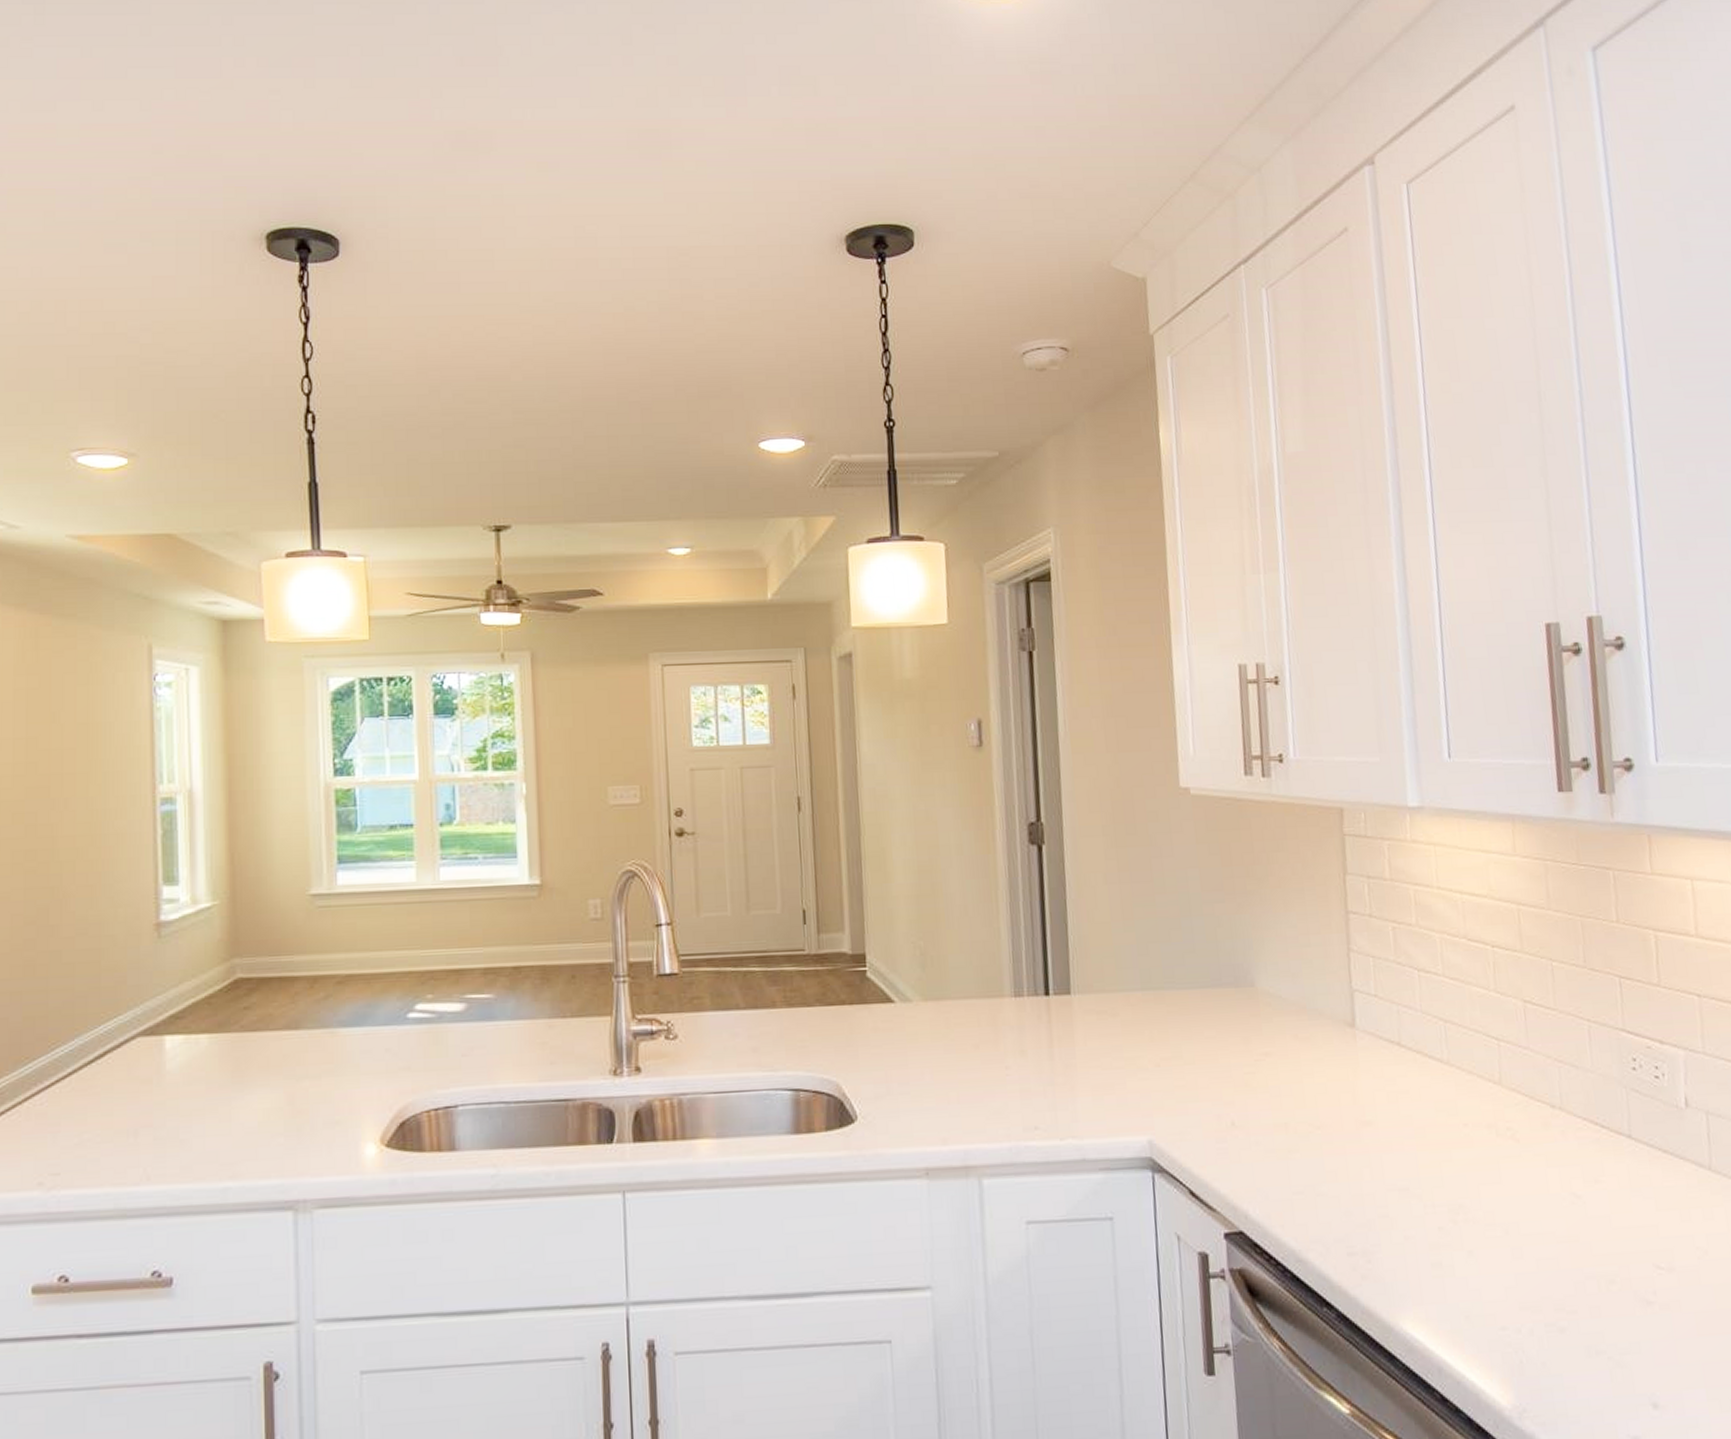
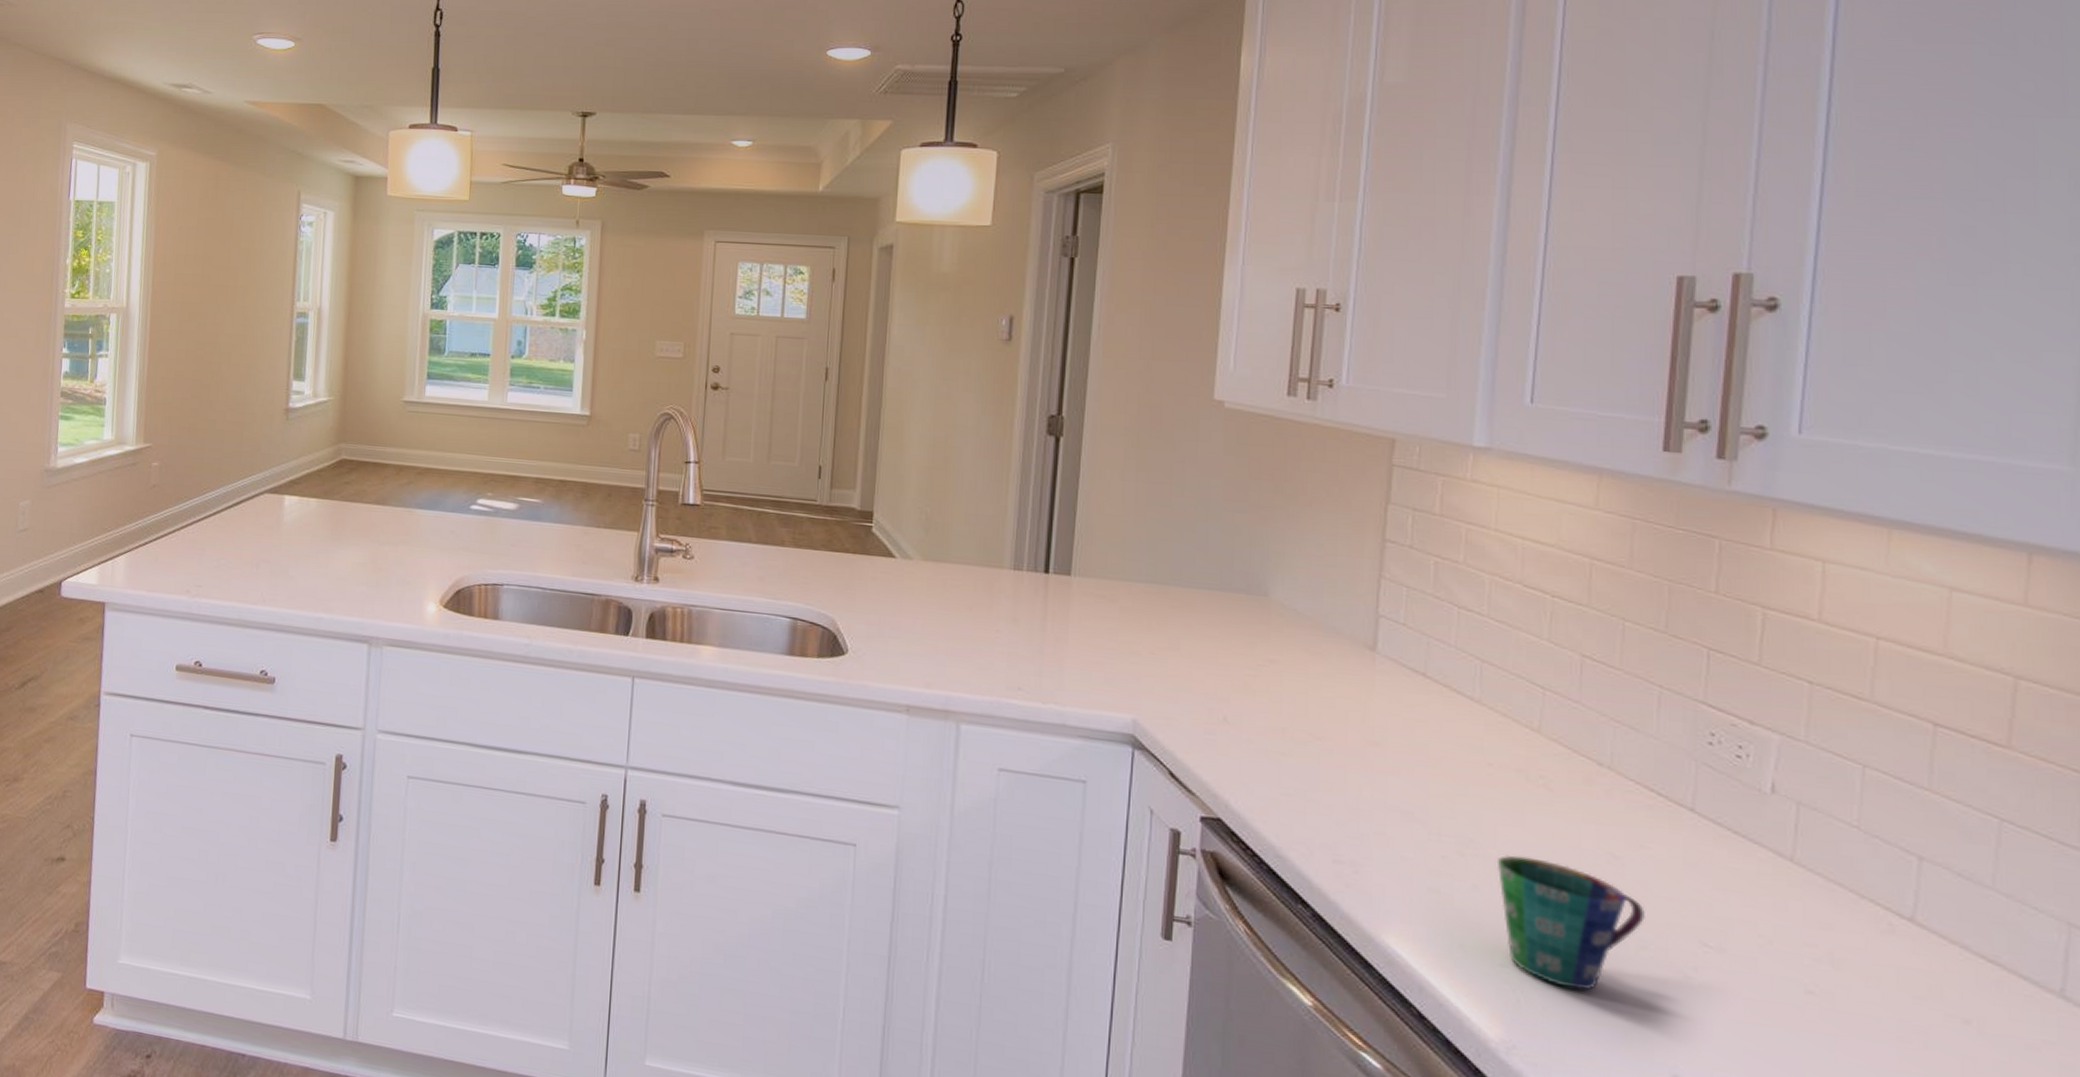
cup: none [1484,1212,1609,1338] -> present [1496,854,1645,990]

